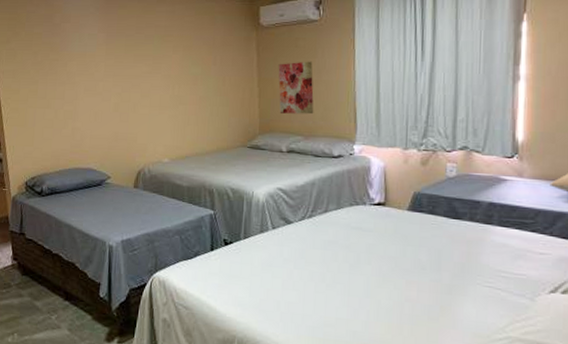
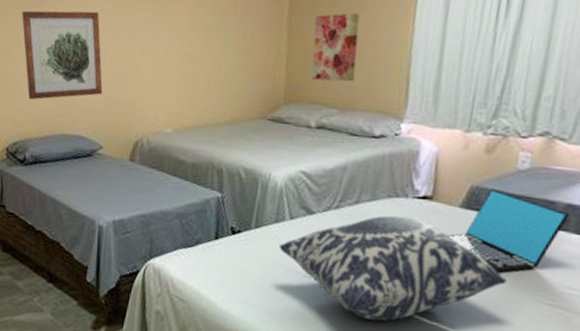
wall art: none [38,66,109,141] -> present [22,10,103,100]
cushion: none [265,220,452,313] -> present [278,215,507,322]
laptop: none [402,194,492,264] -> present [448,189,569,274]

